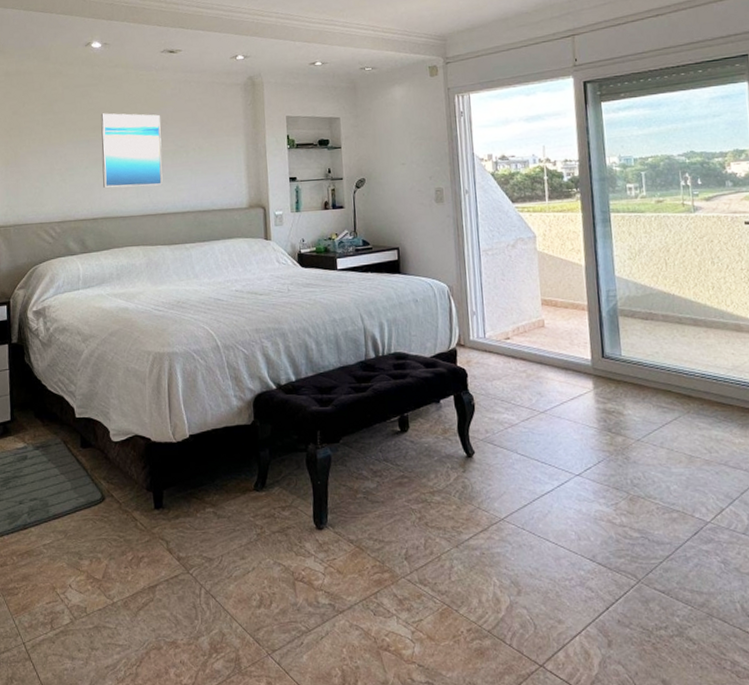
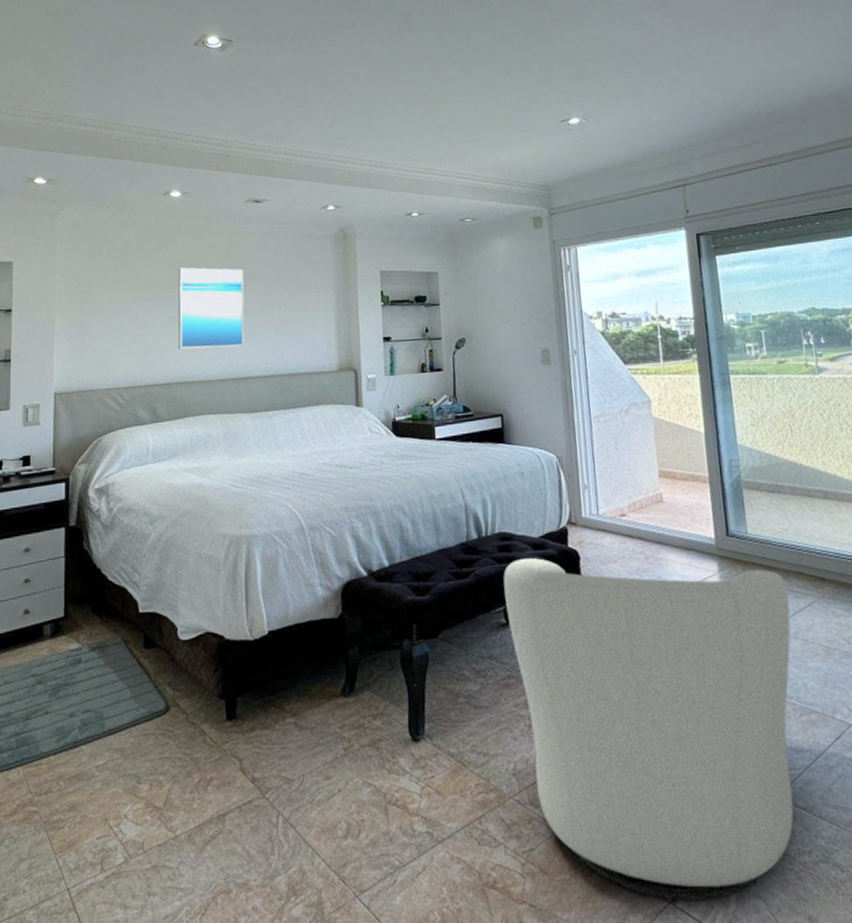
chair: none [398,375,658,667] -> present [503,558,794,904]

